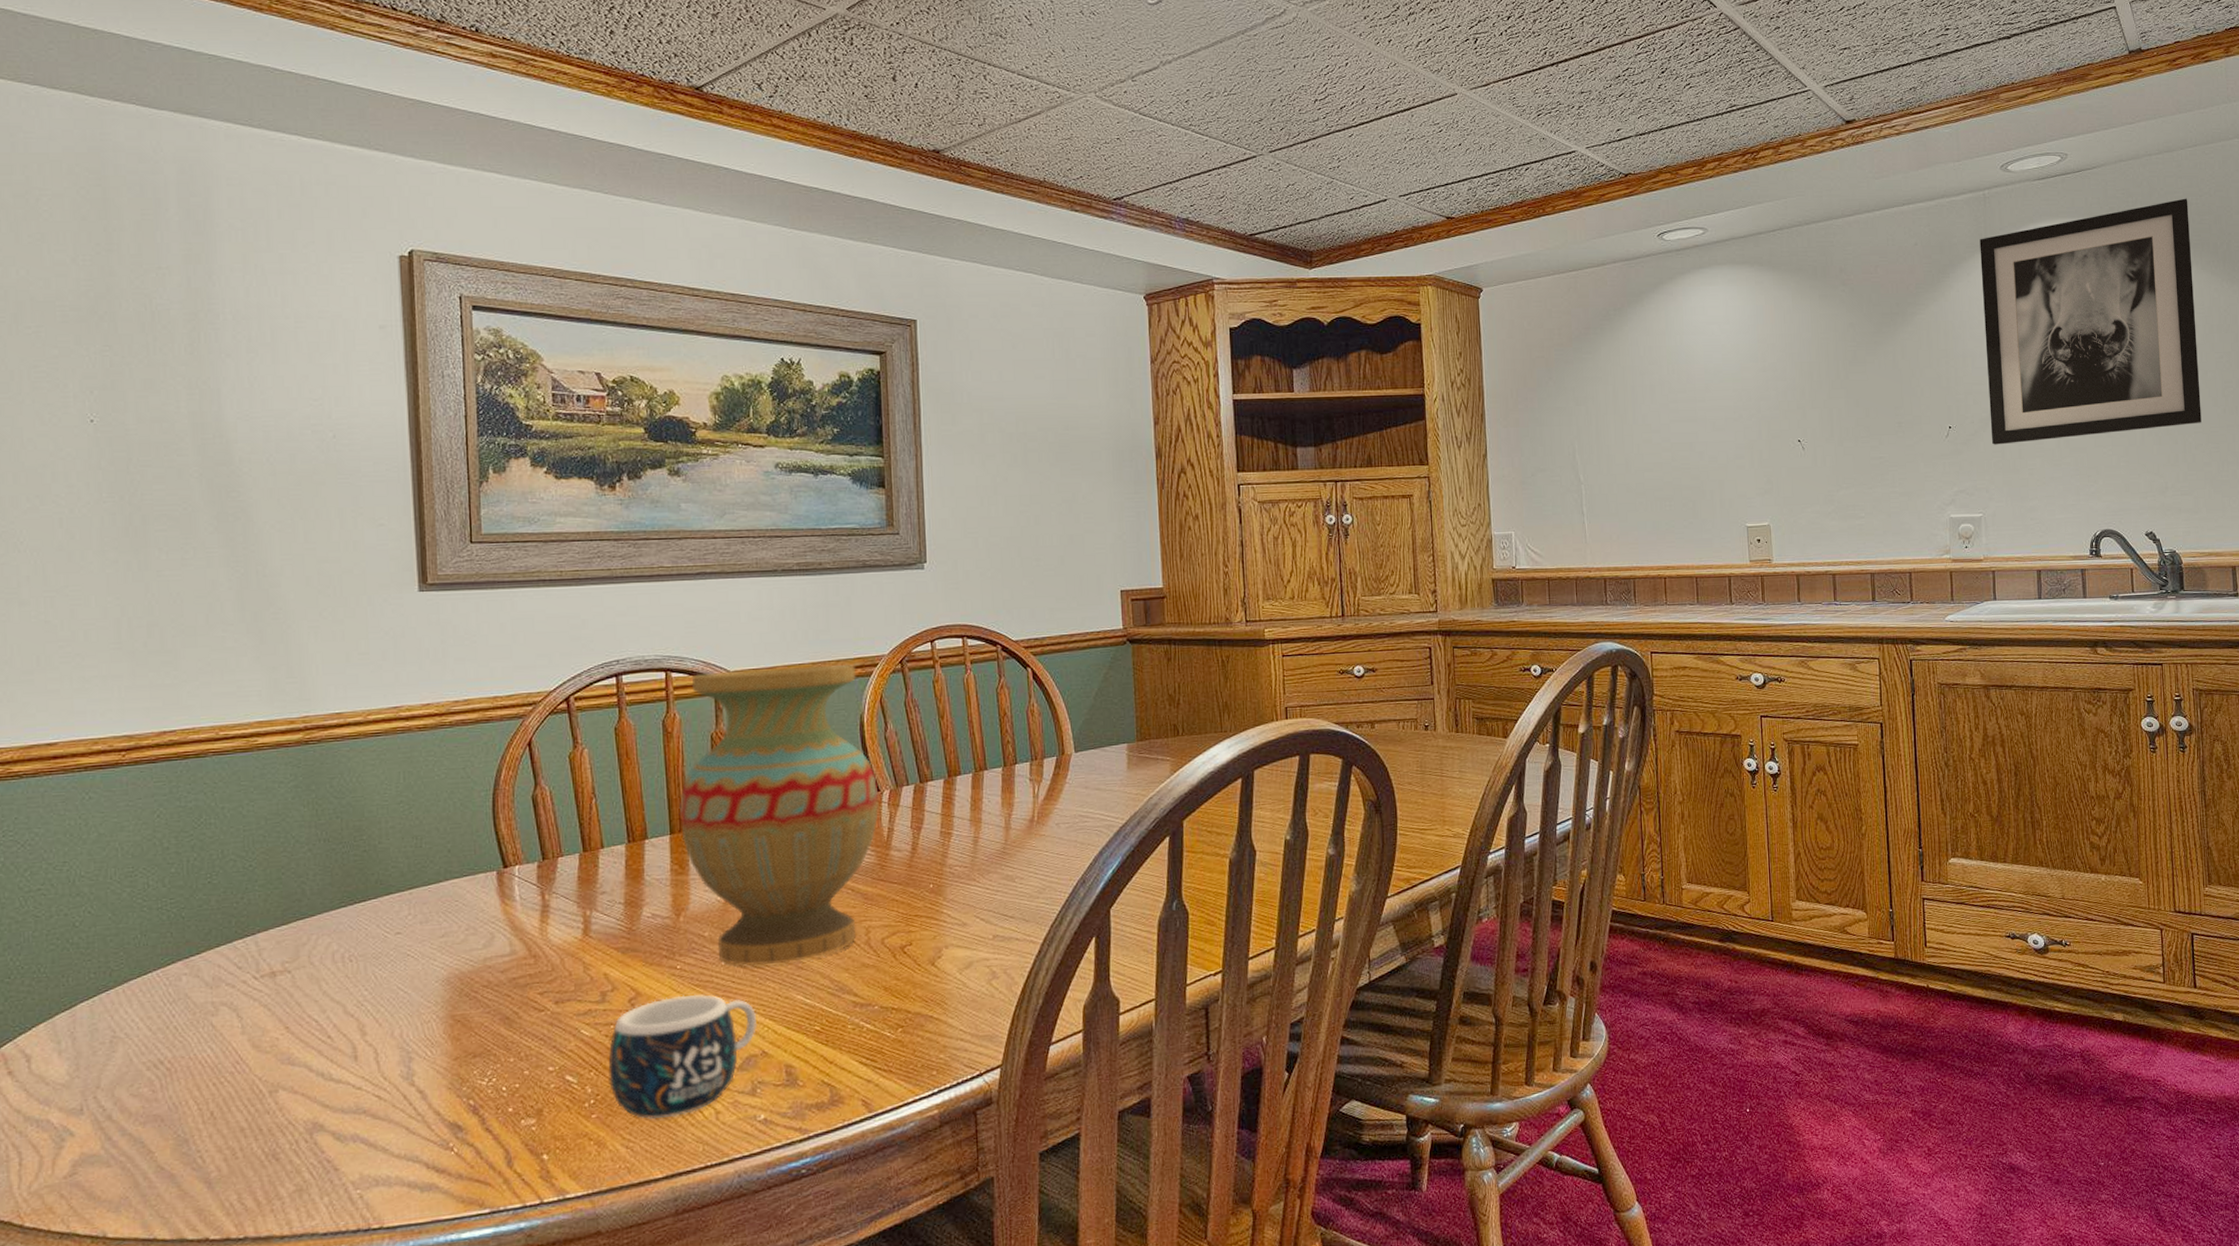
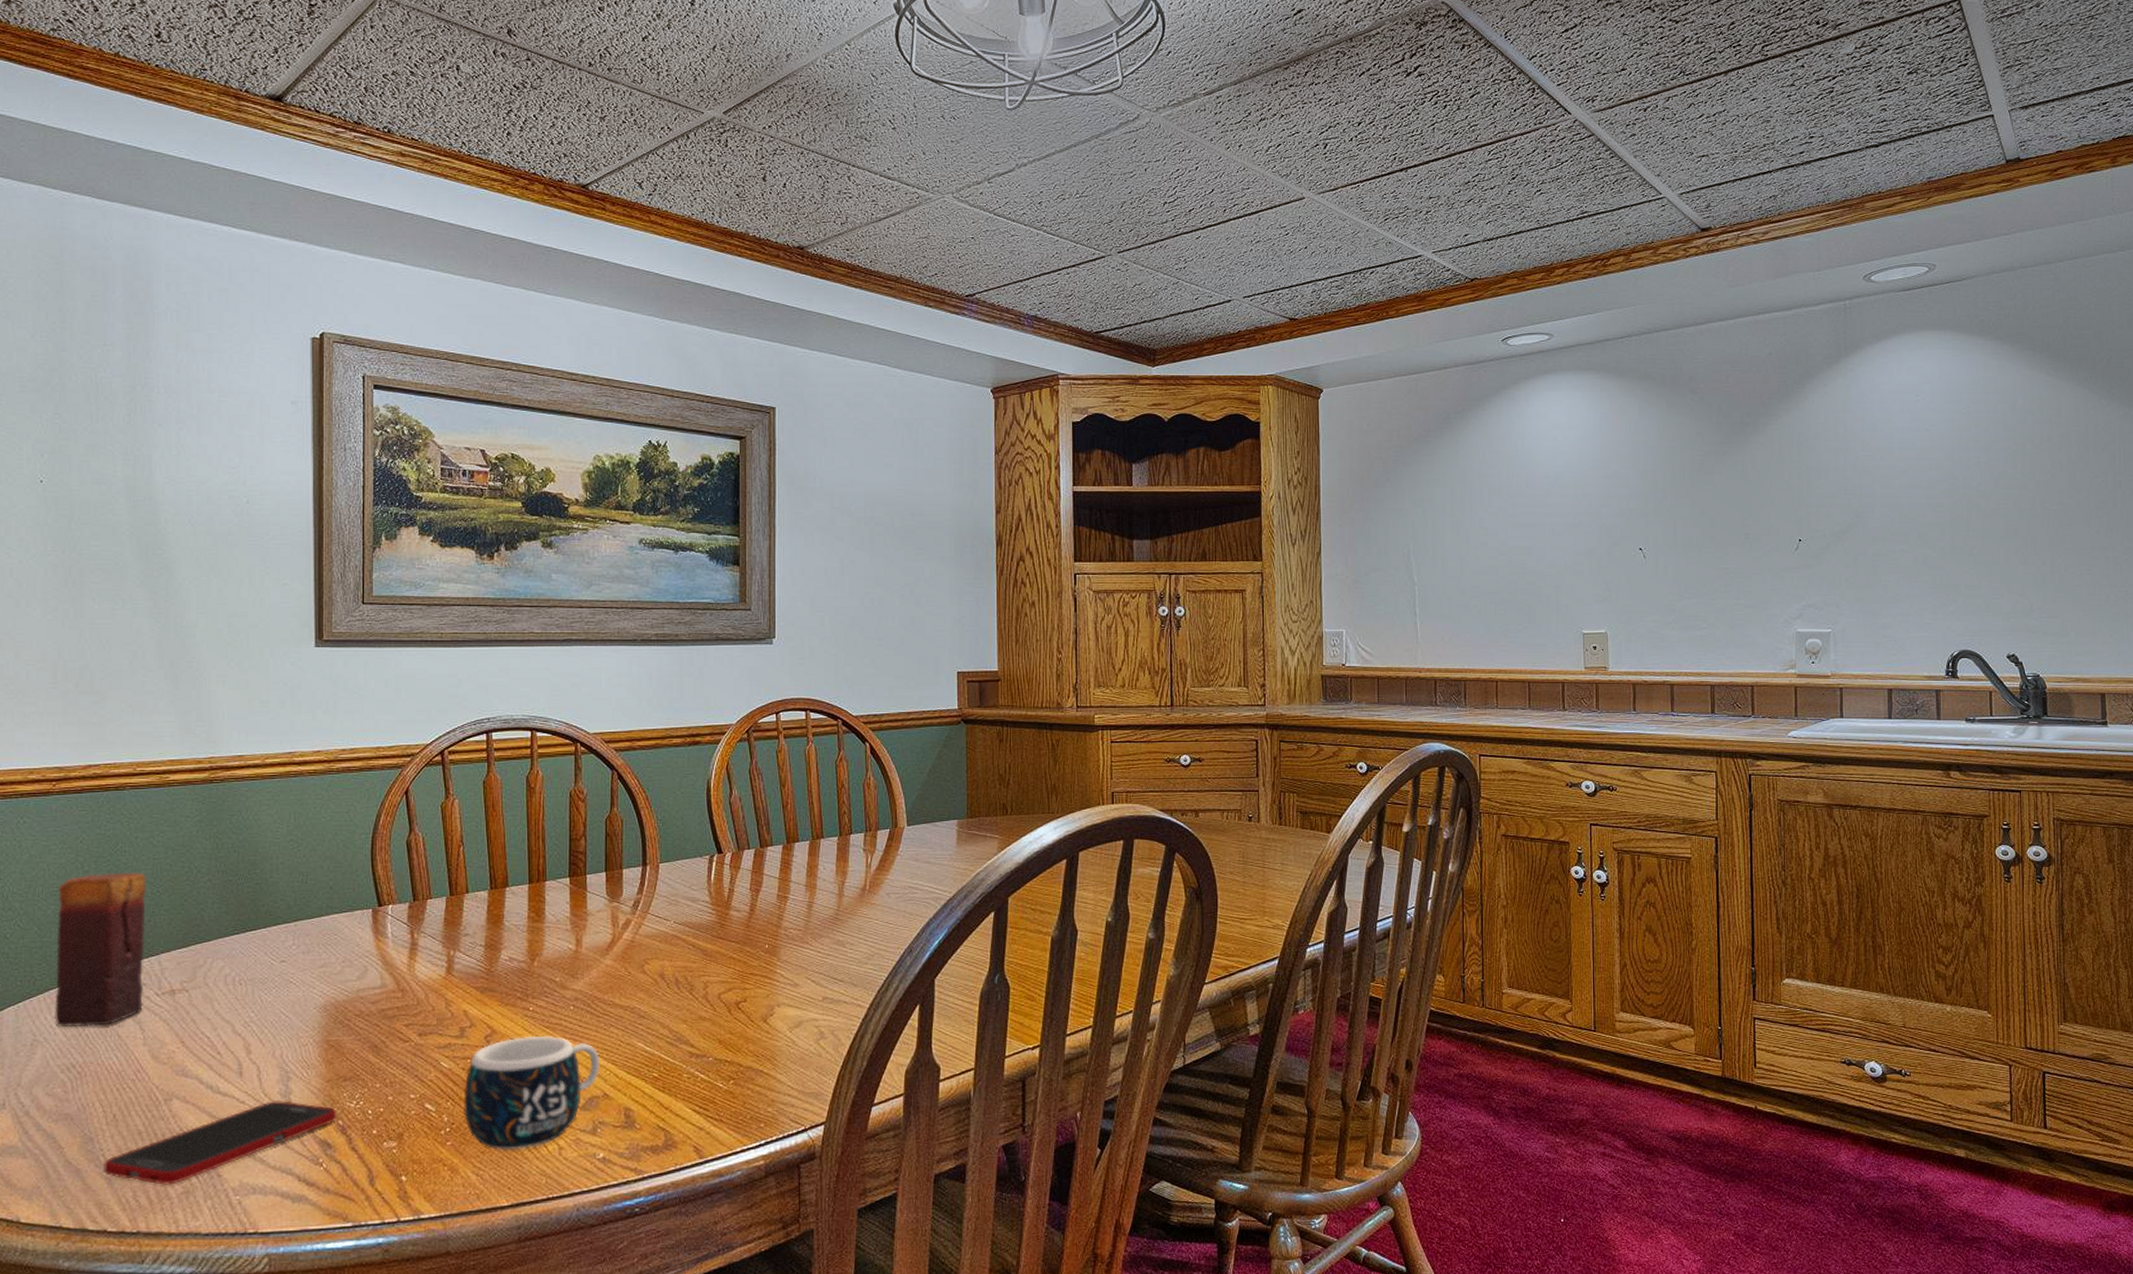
candle: none [133,845,239,1020] -> present [55,872,147,1028]
cell phone: none [201,1083,467,1184] -> present [102,1101,337,1185]
vase: present [679,664,879,966] -> none [537,731,722,1012]
wall art: present [1979,198,2202,445] -> none [1838,312,2073,560]

